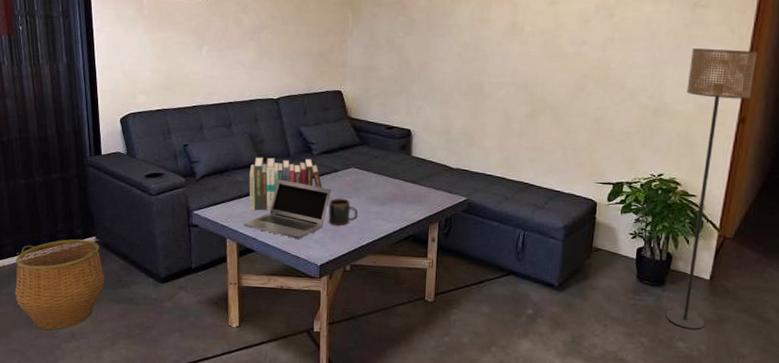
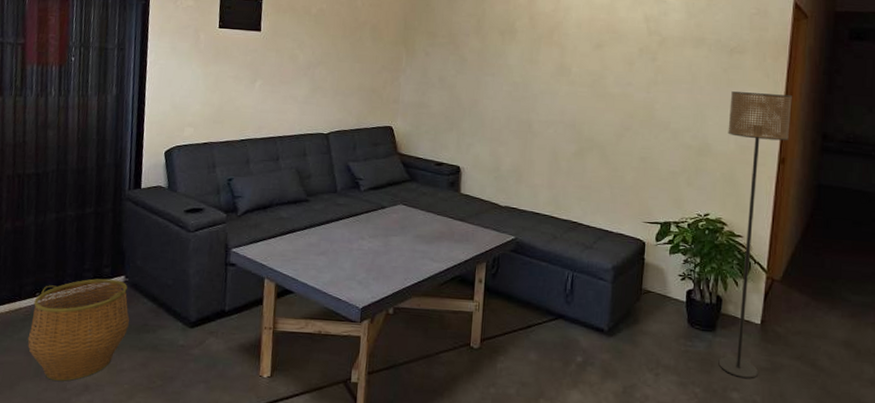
laptop: present [243,179,332,240] -> none [283,215,378,280]
books: present [249,157,323,212] -> none [291,192,369,250]
mug: present [328,198,358,227] -> none [373,236,403,266]

